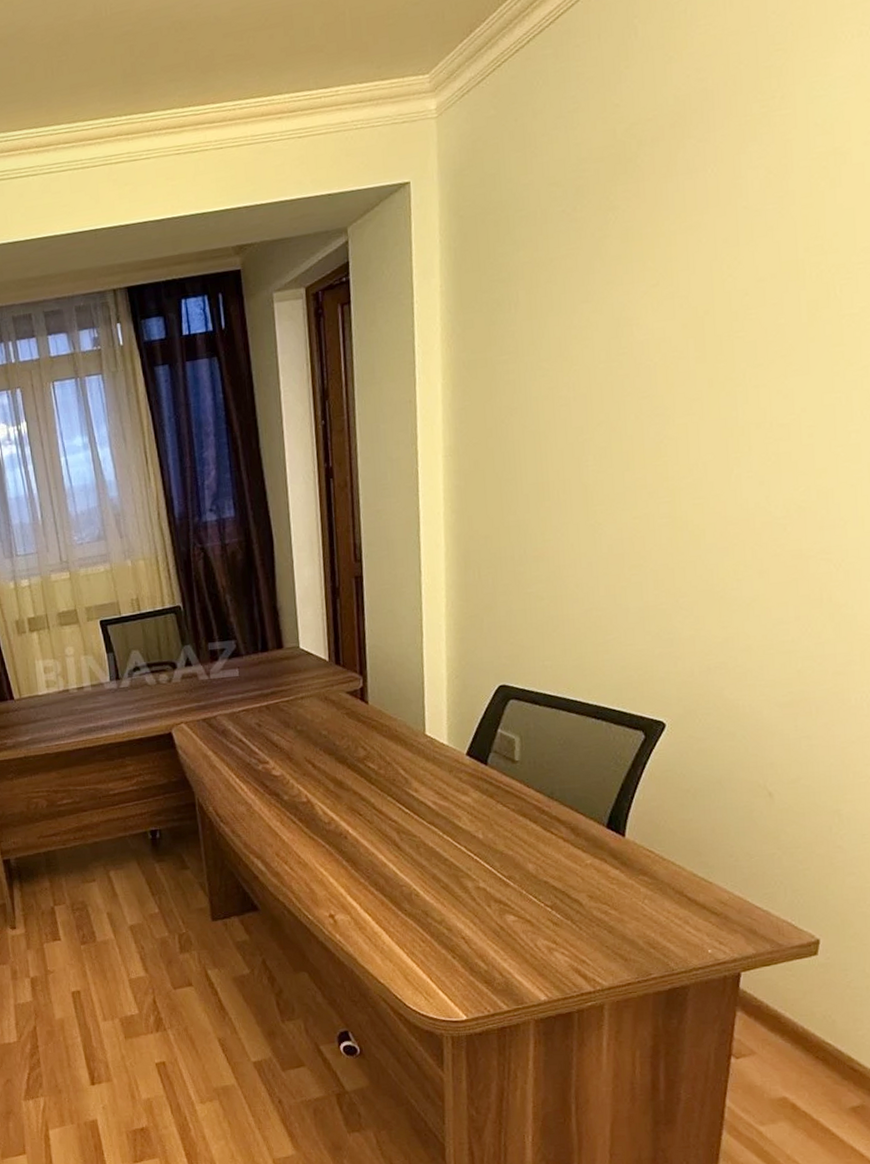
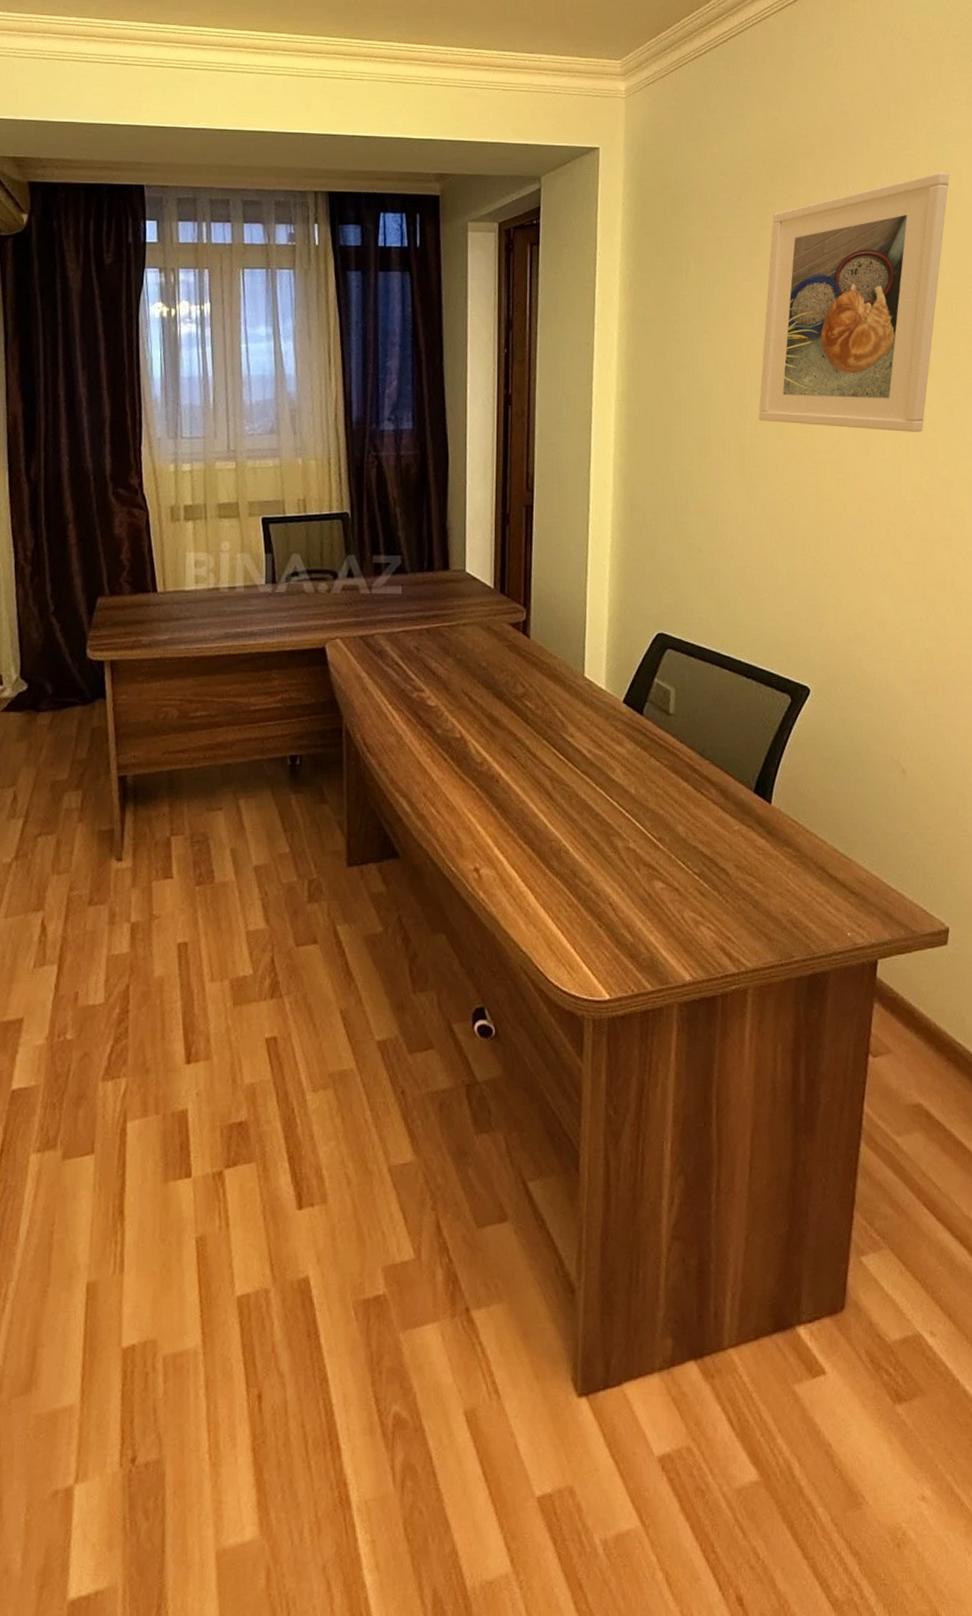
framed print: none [602,128,835,455] -> present [758,172,949,432]

